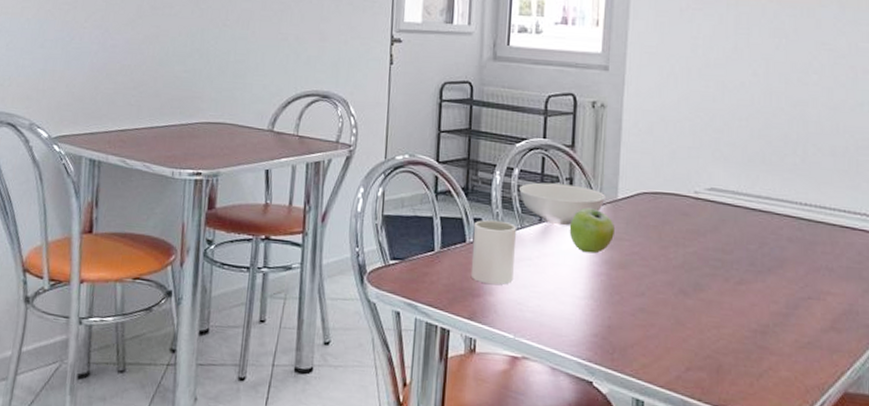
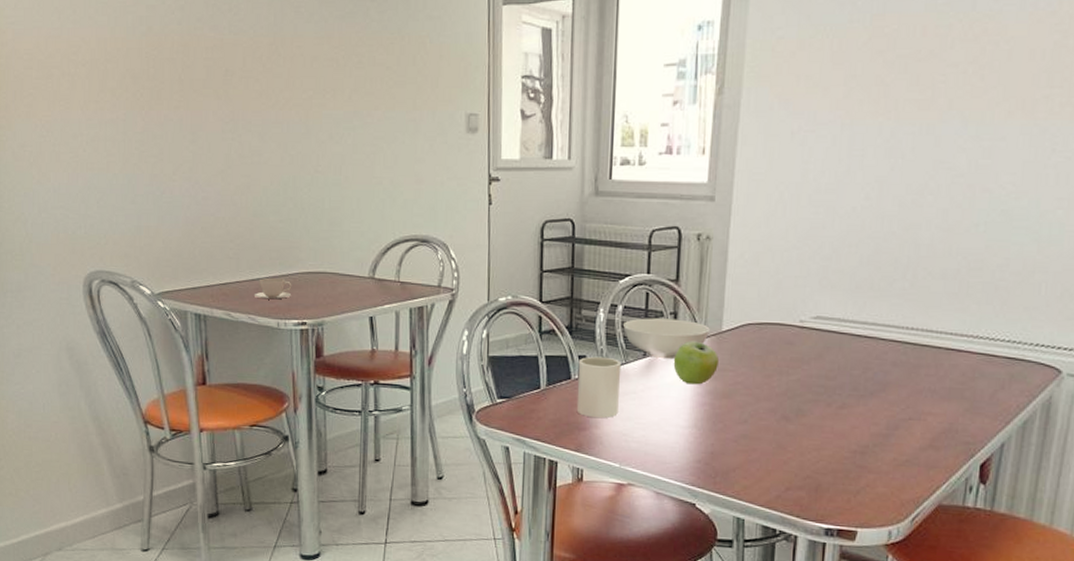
teacup: none [151,126,191,149] -> present [253,277,292,300]

